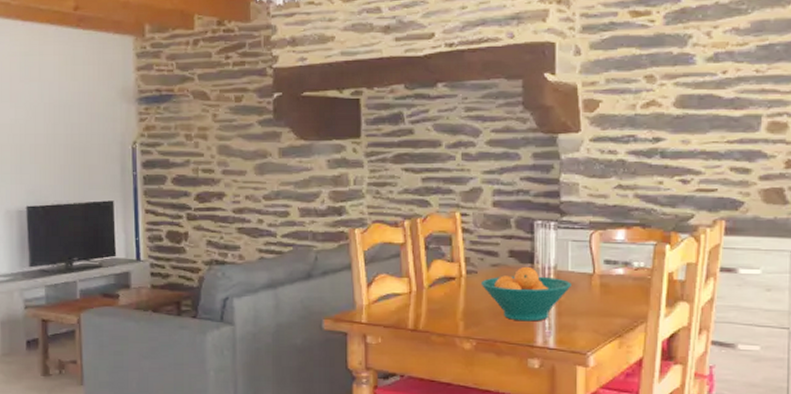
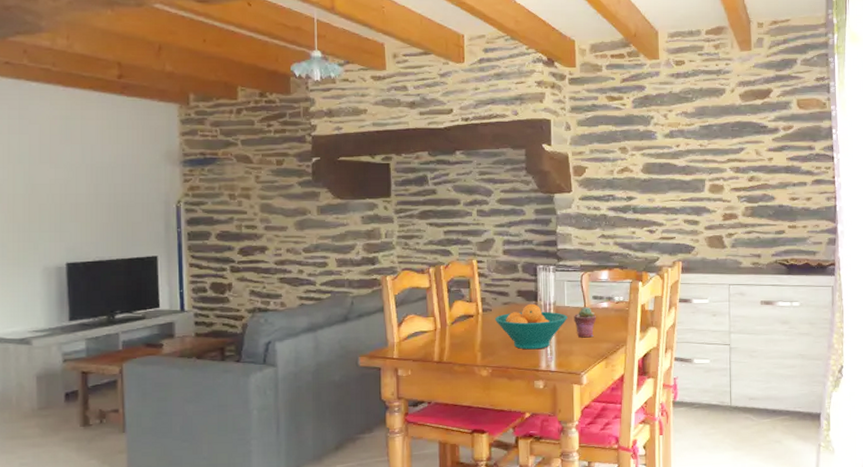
potted succulent: none [579,273,609,311] -> present [573,307,597,338]

